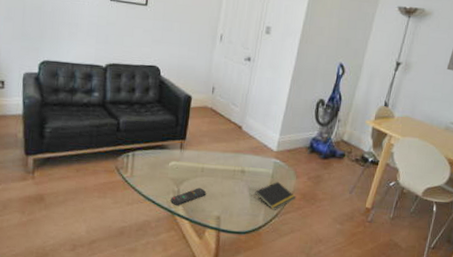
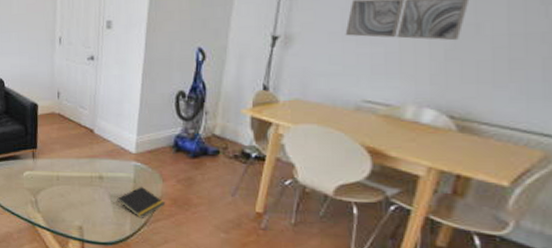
remote control: present [170,188,207,205] -> none [29,197,65,216]

